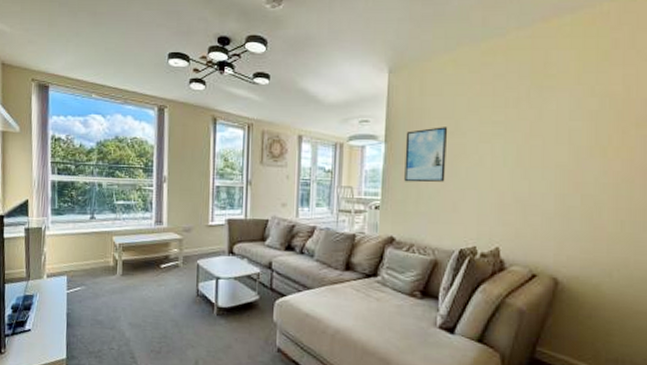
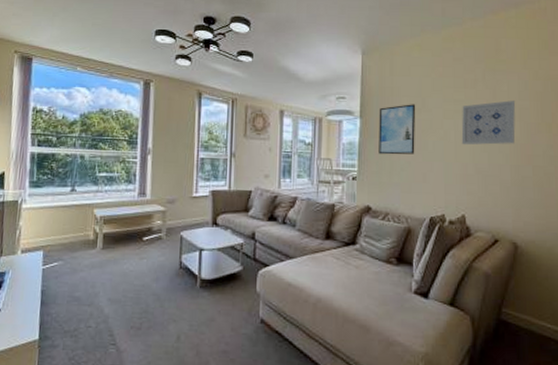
wall art: none [498,121,565,172] -> present [461,100,516,145]

